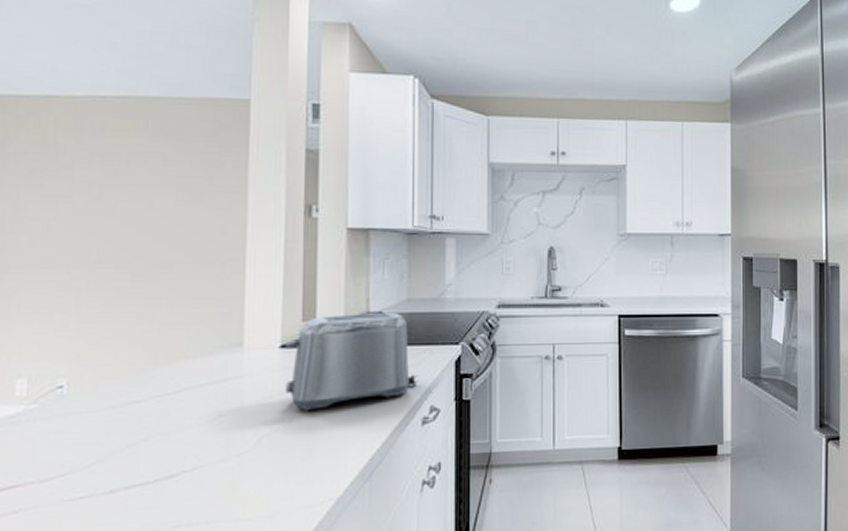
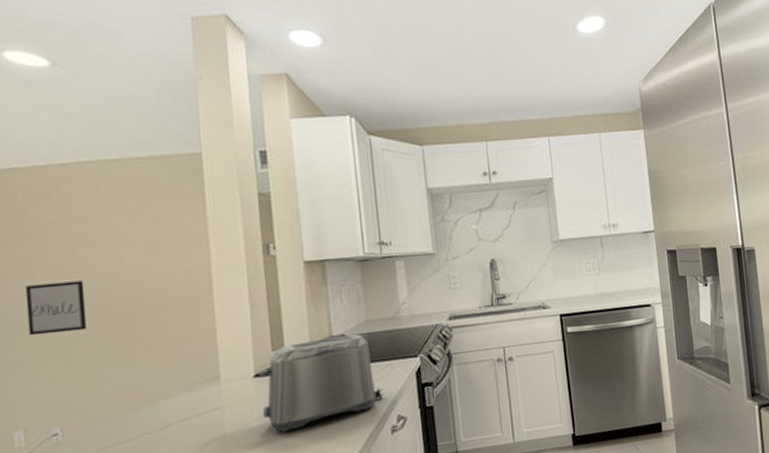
wall art: none [44,223,109,278] -> present [25,280,88,336]

